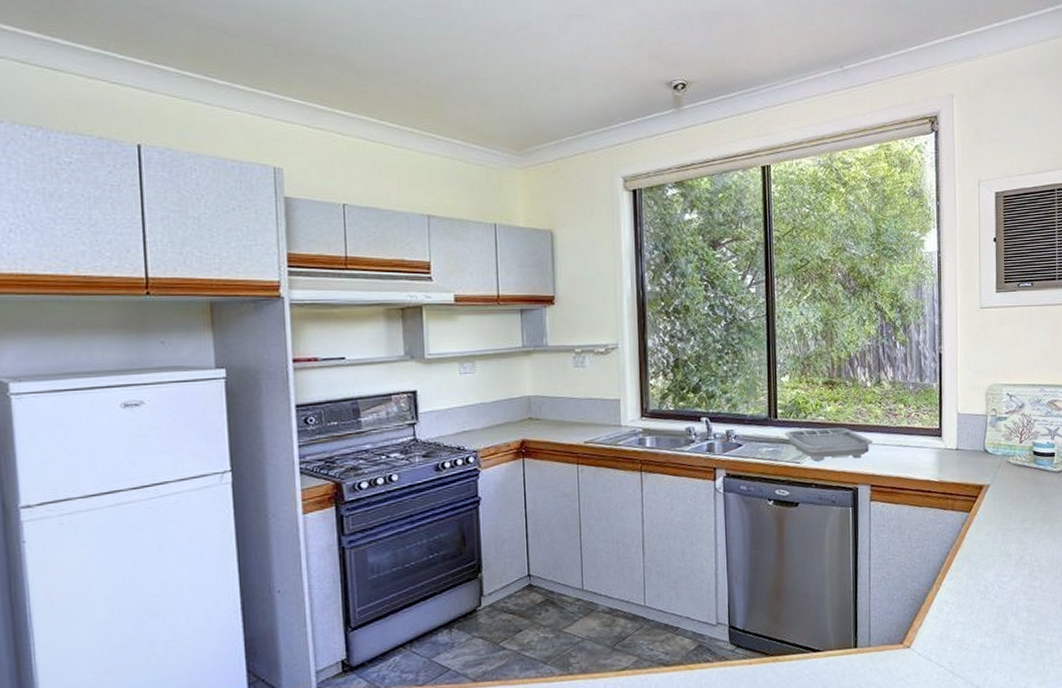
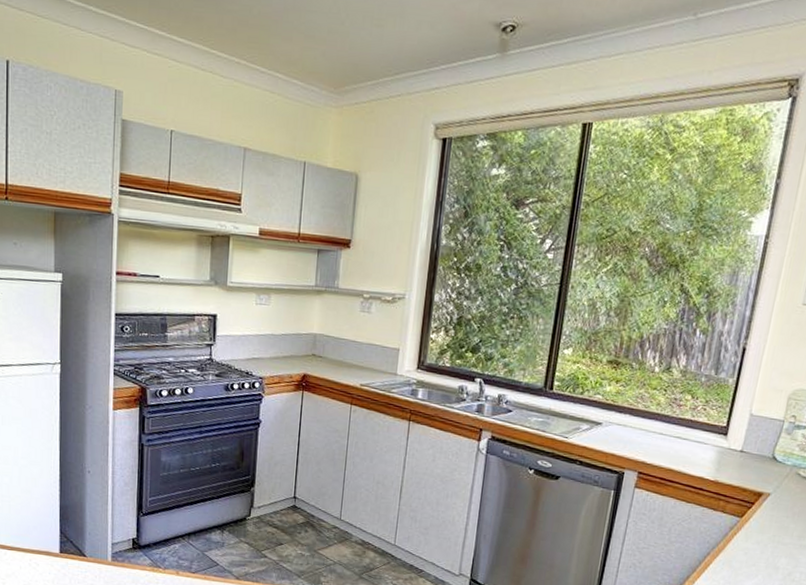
dish rack: present [785,427,874,461] -> none [557,404,650,444]

